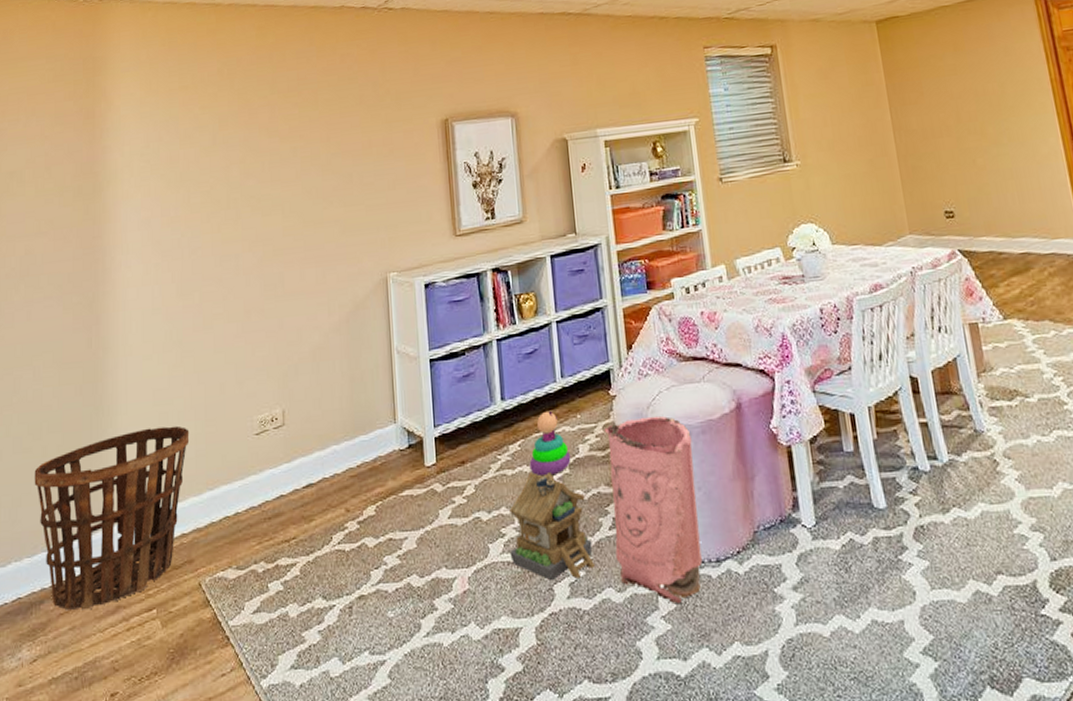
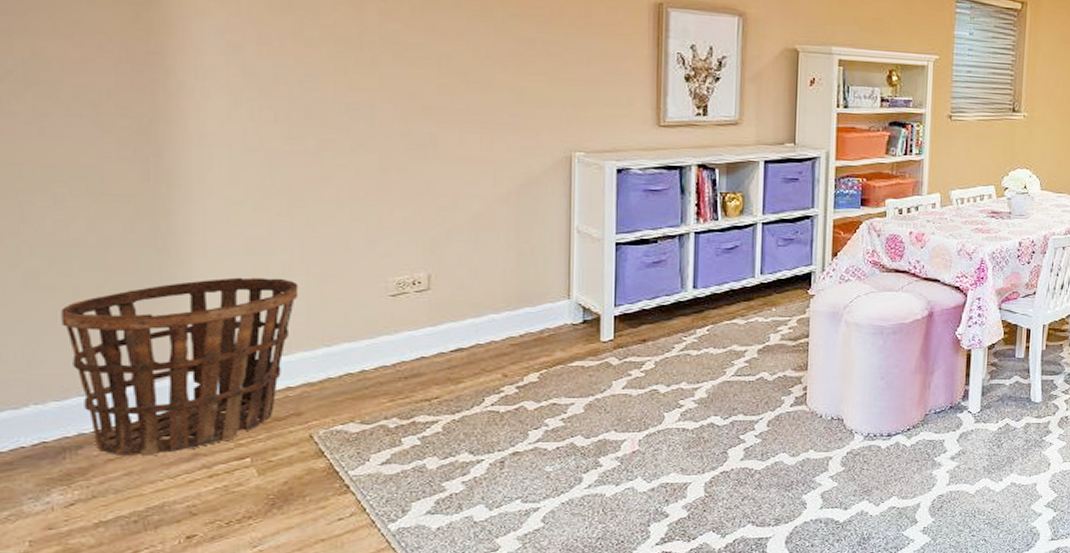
toy house: present [509,471,596,580] -> none [686,354,773,445]
stacking toy: present [529,412,571,477] -> none [716,303,761,359]
bag: present [604,415,702,605] -> none [794,315,882,468]

